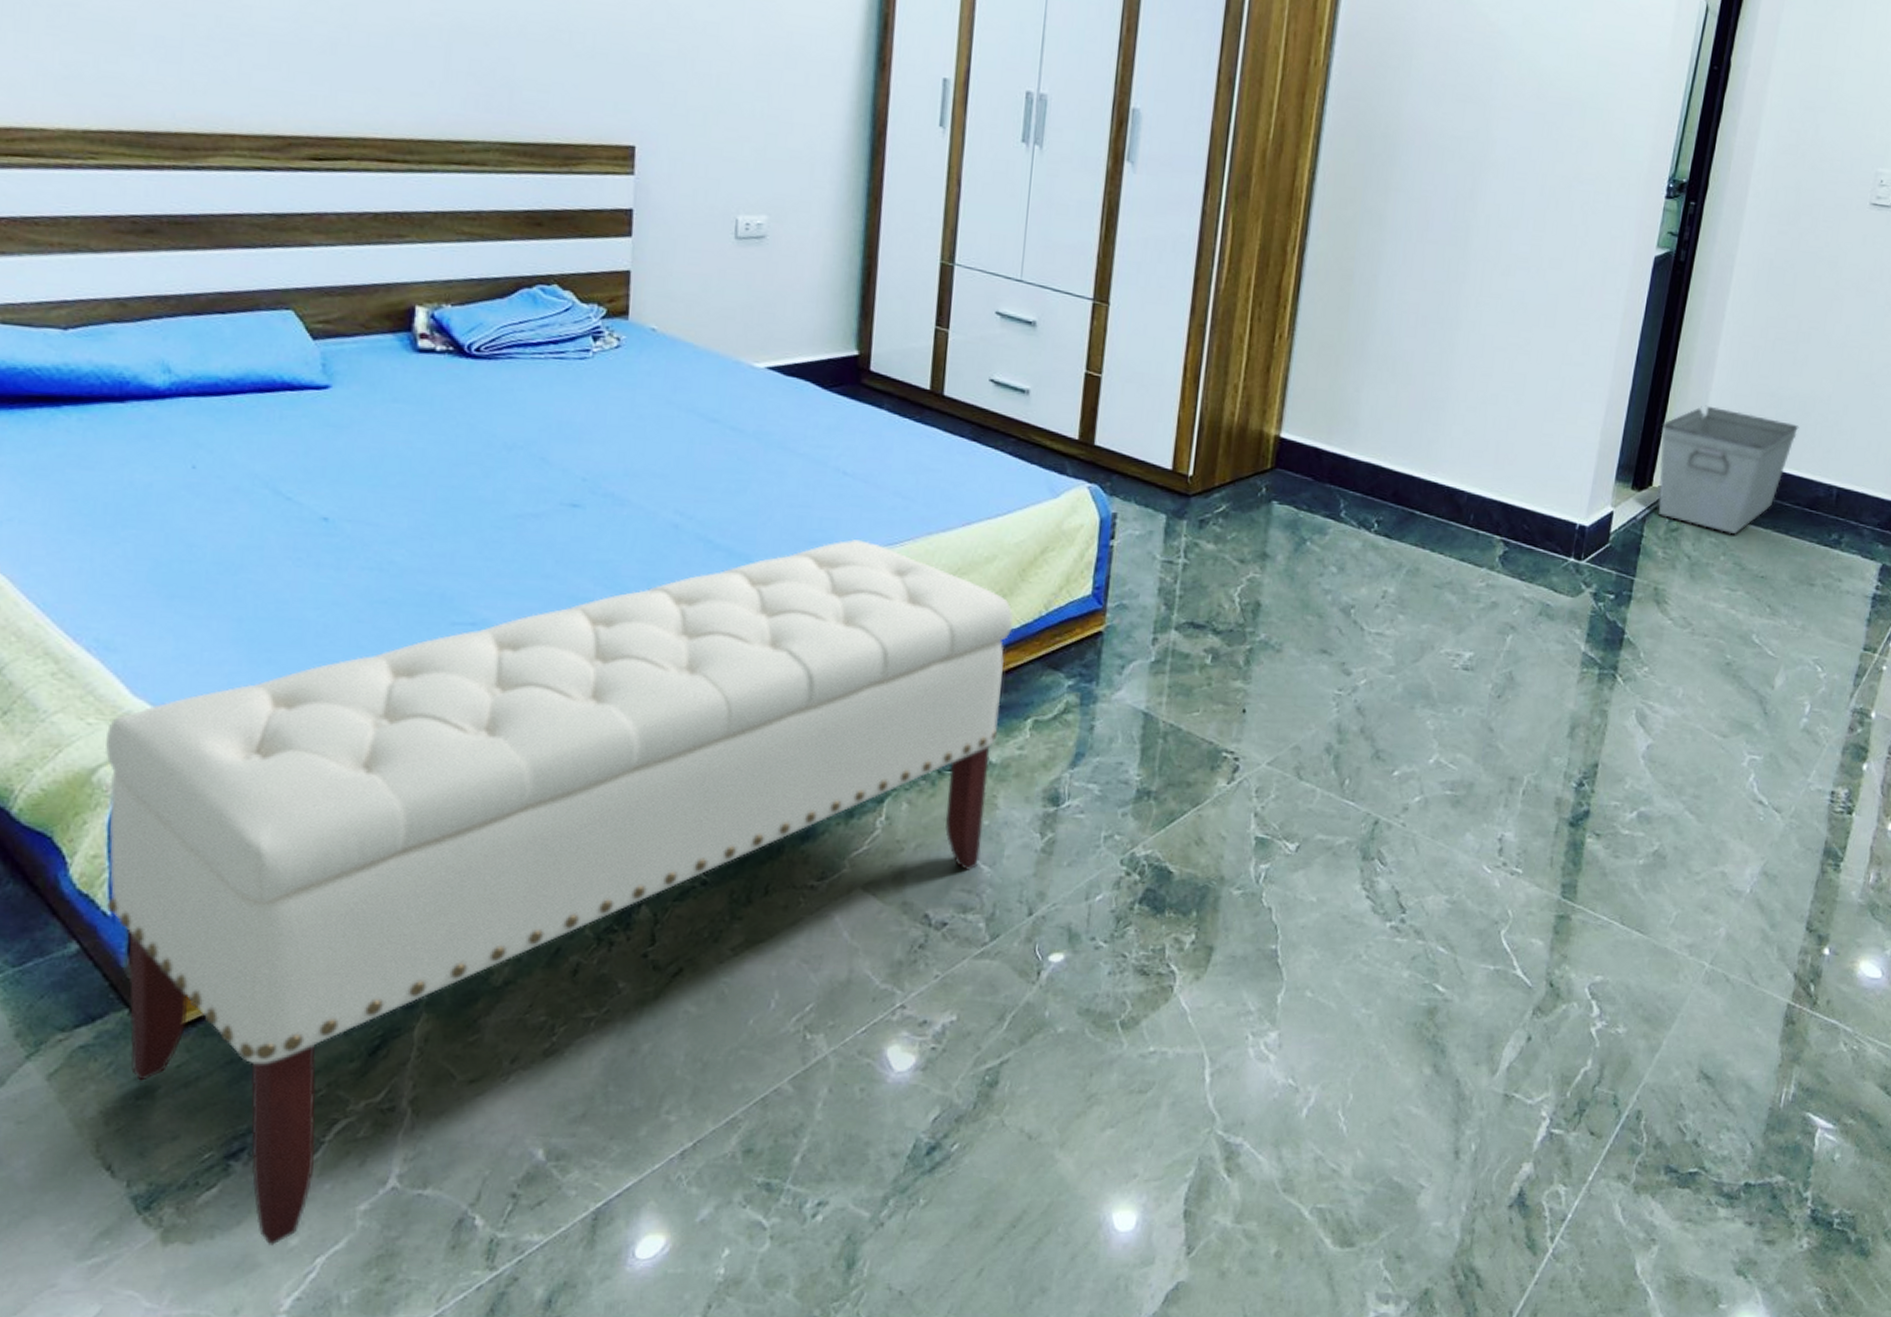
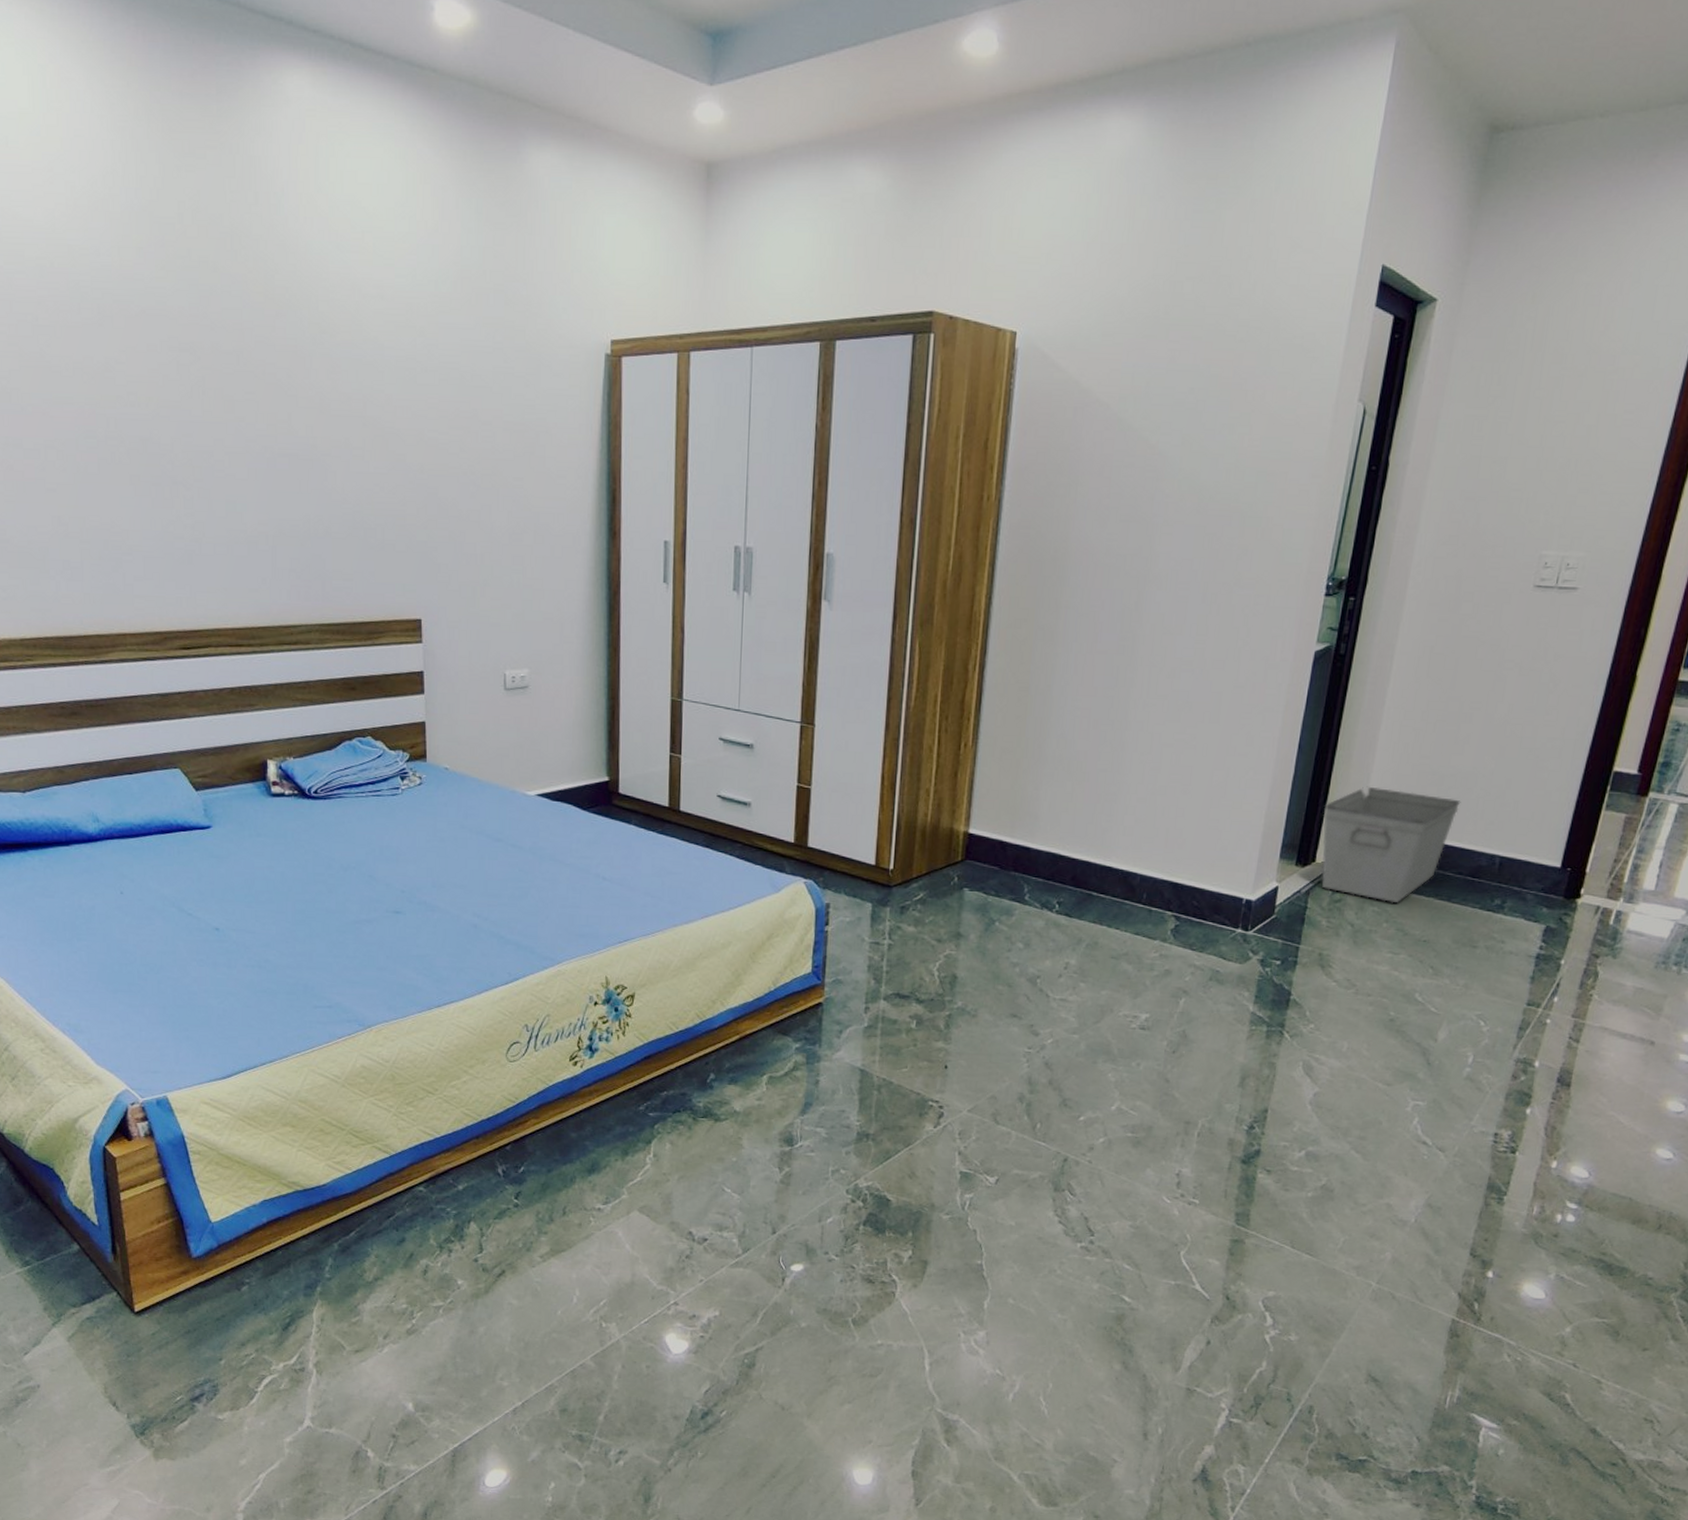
bench: present [104,539,1014,1245] -> none [81,932,748,1464]

